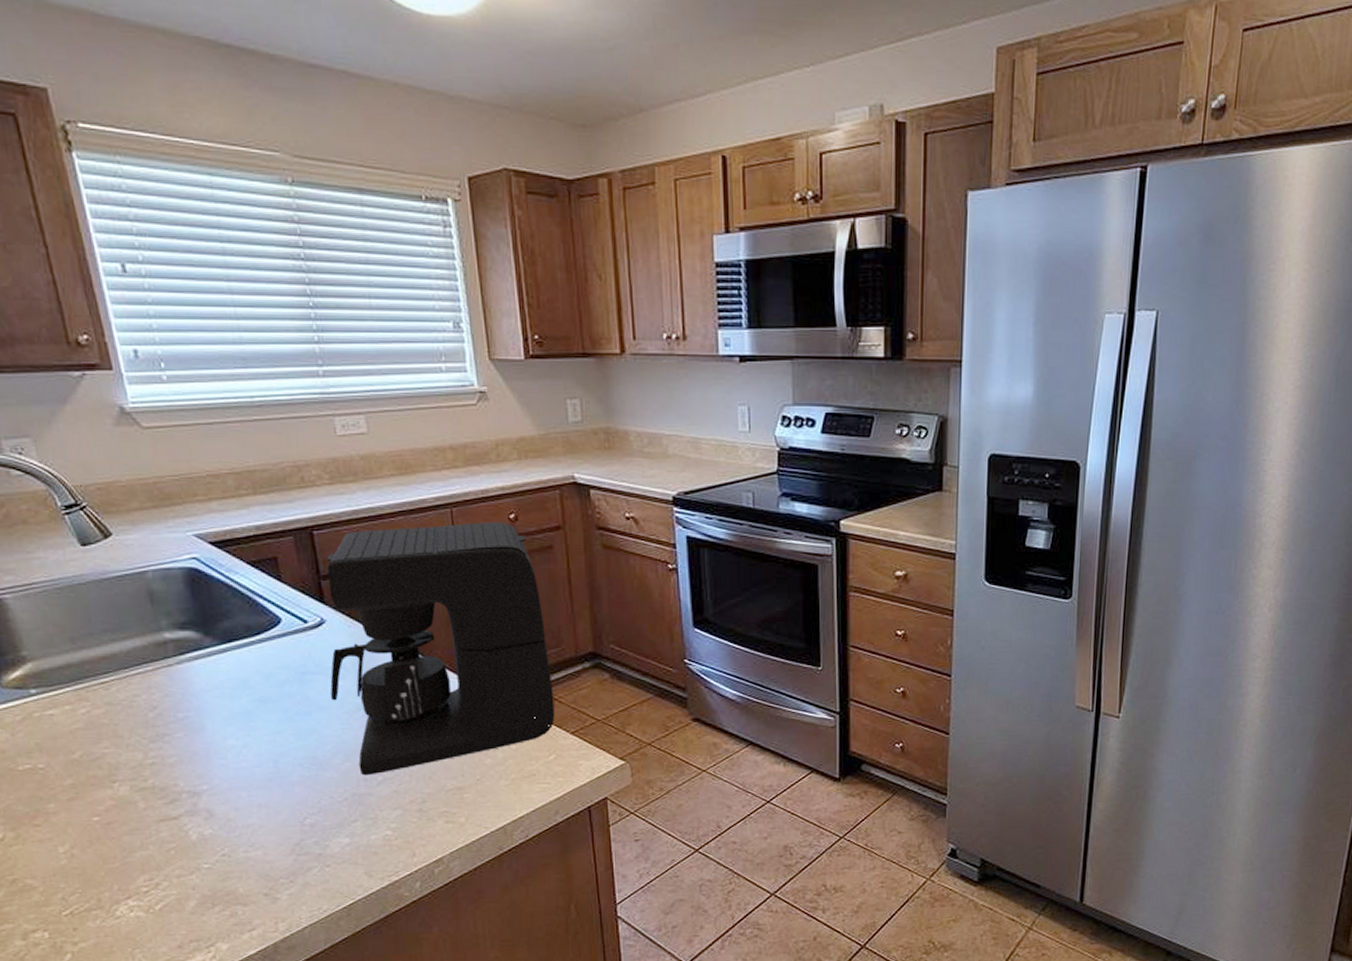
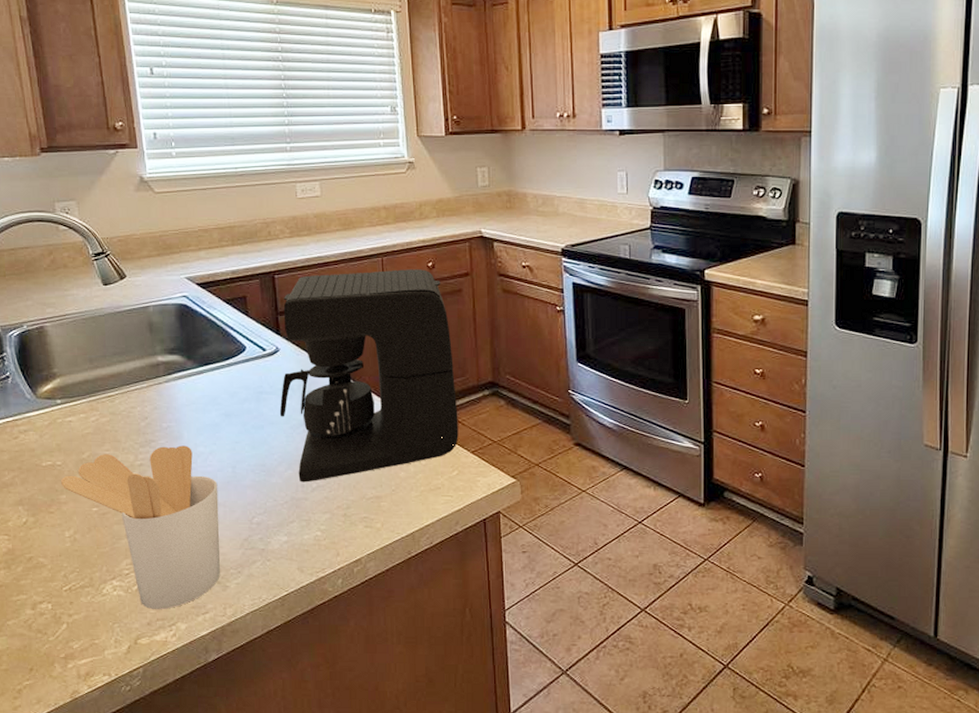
utensil holder: none [45,738,268,930] -> present [60,445,220,609]

